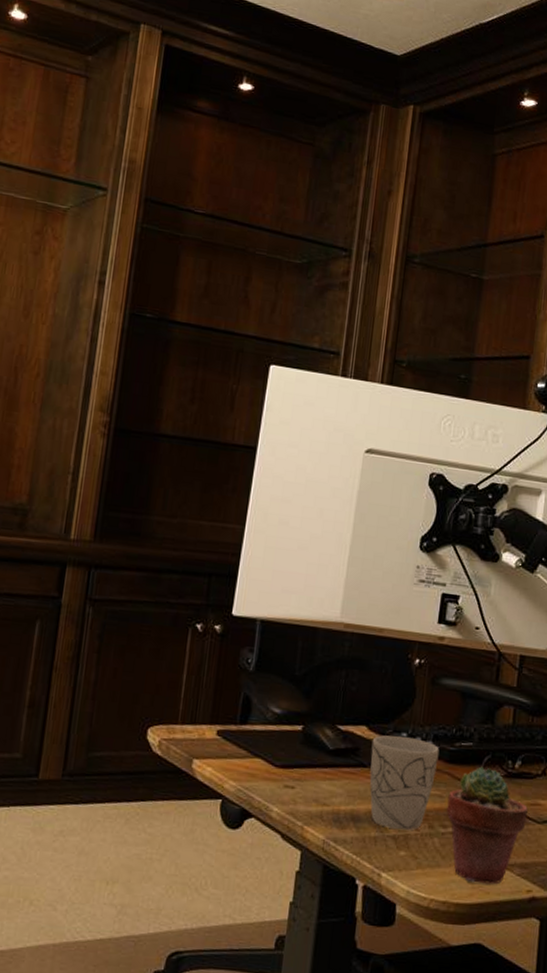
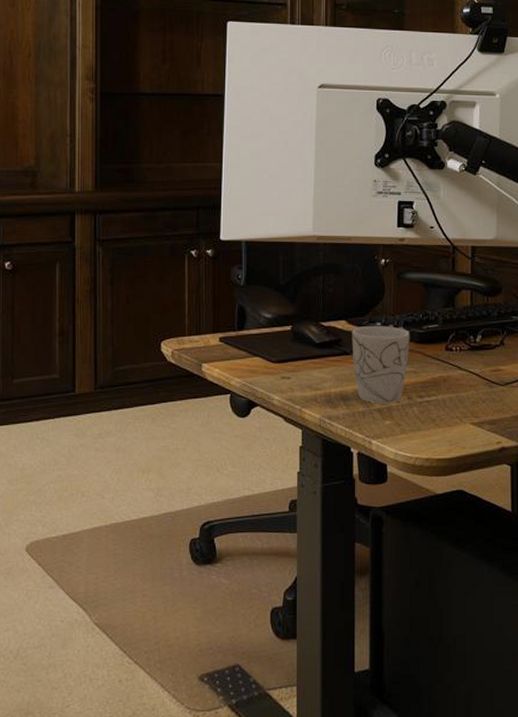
potted succulent: present [446,766,528,885] -> none [422,343,491,441]

